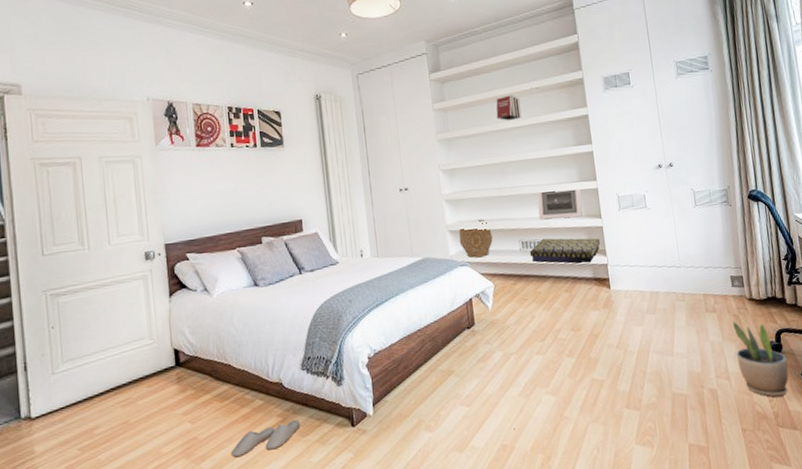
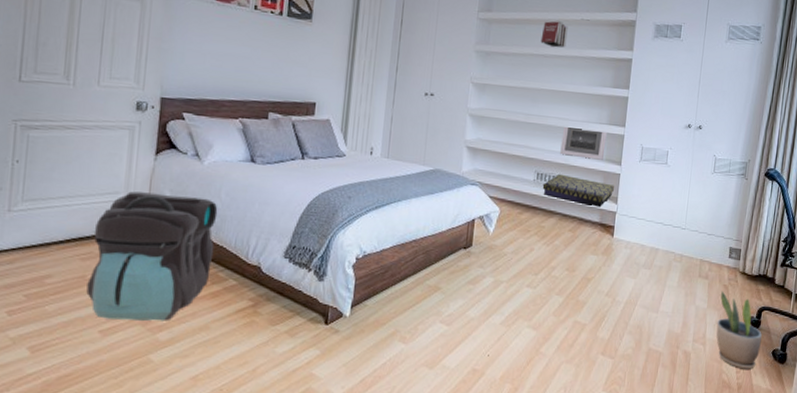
backpack: none [128,328,238,458] -> present [86,191,218,322]
slippers: present [230,420,301,458] -> none [191,307,272,334]
basket: present [458,219,493,259] -> none [474,141,510,180]

